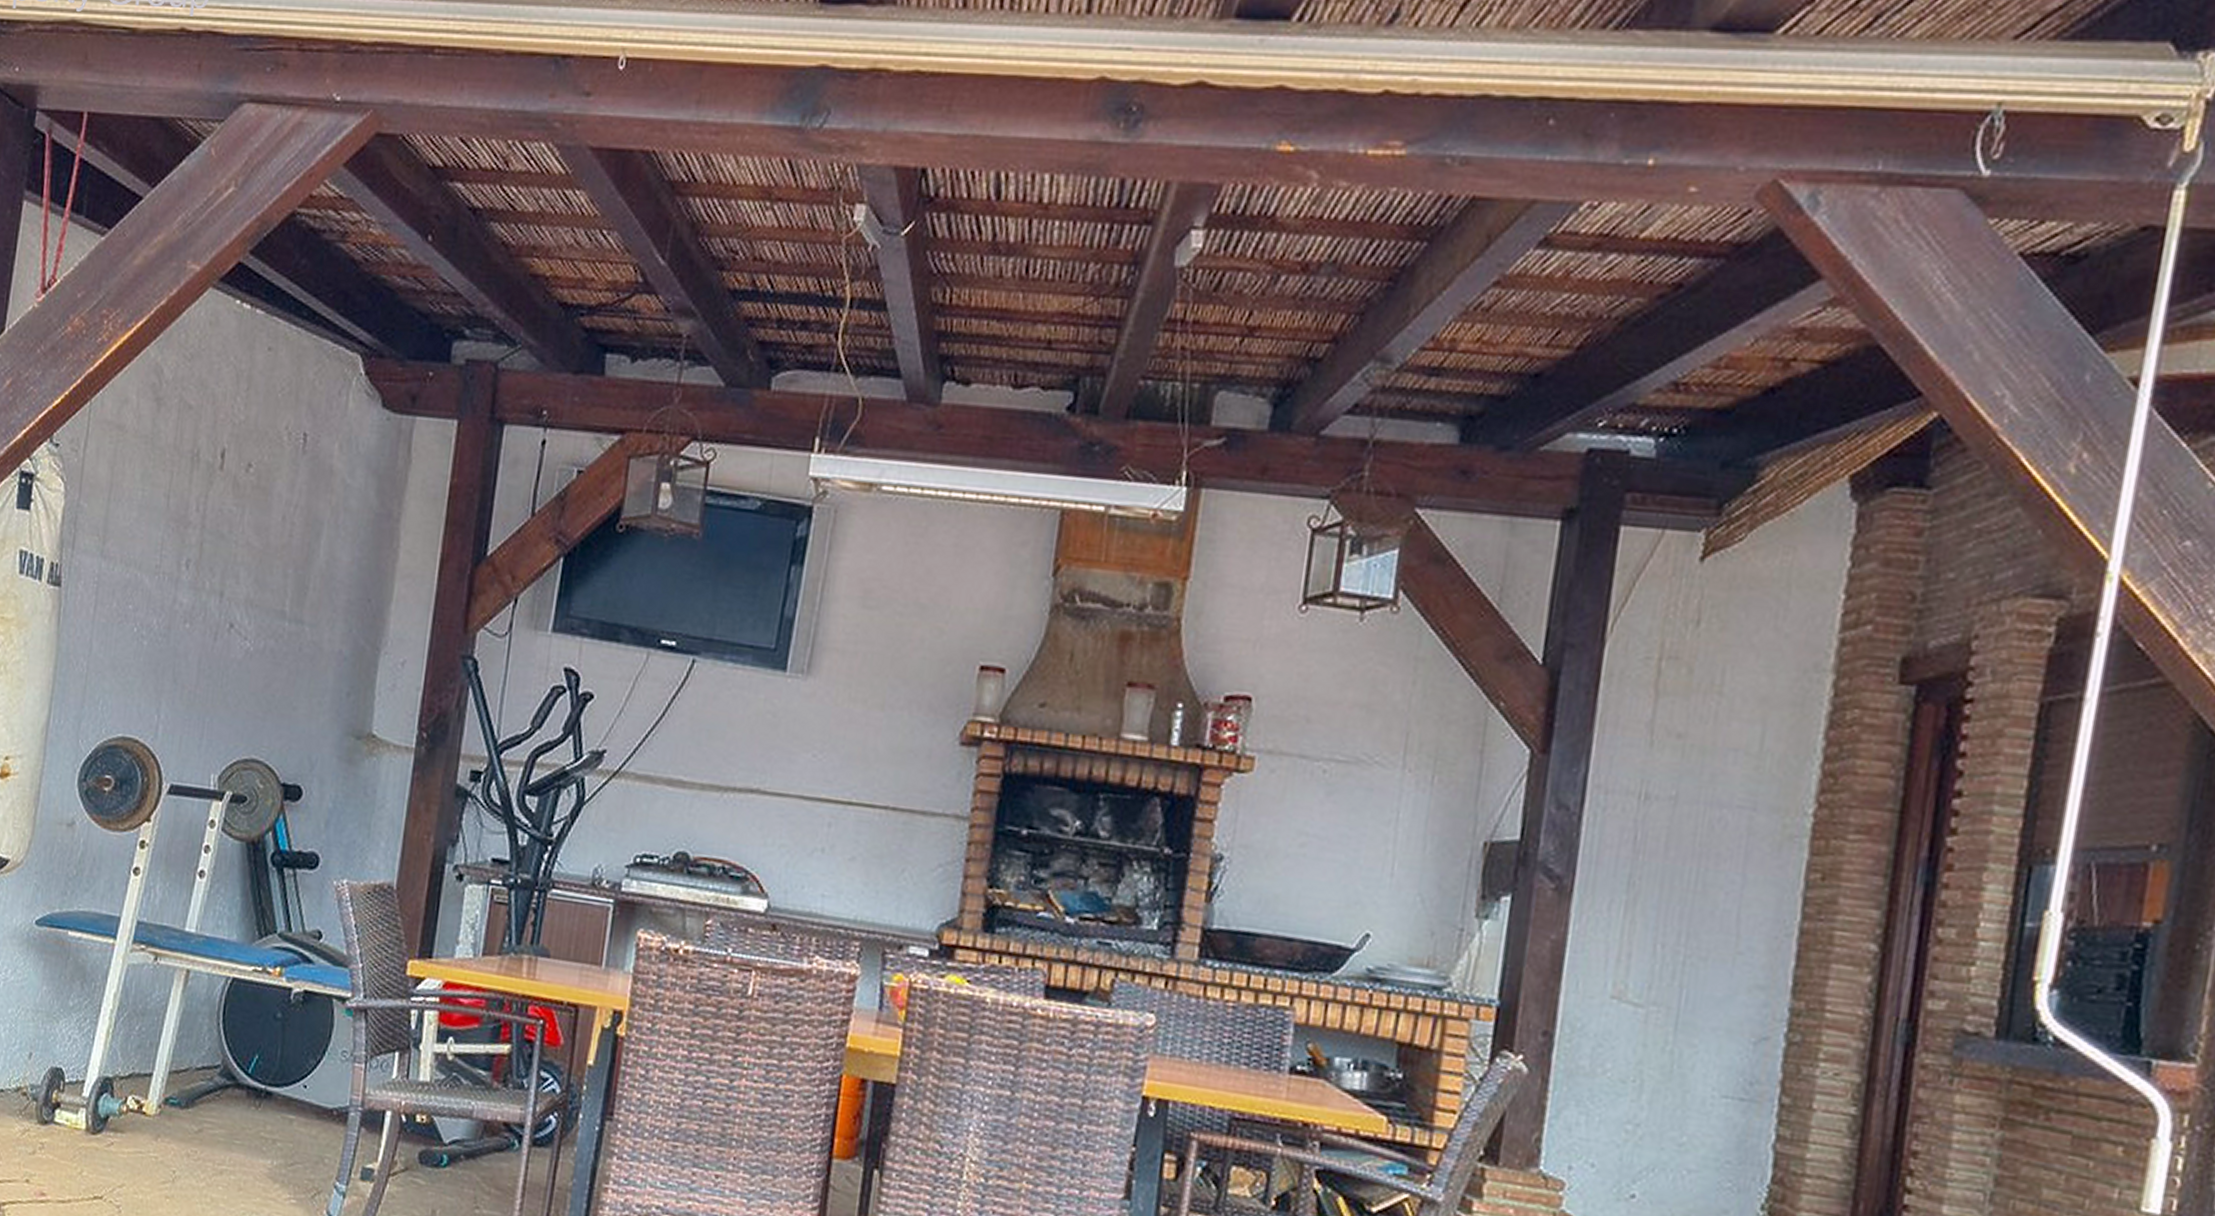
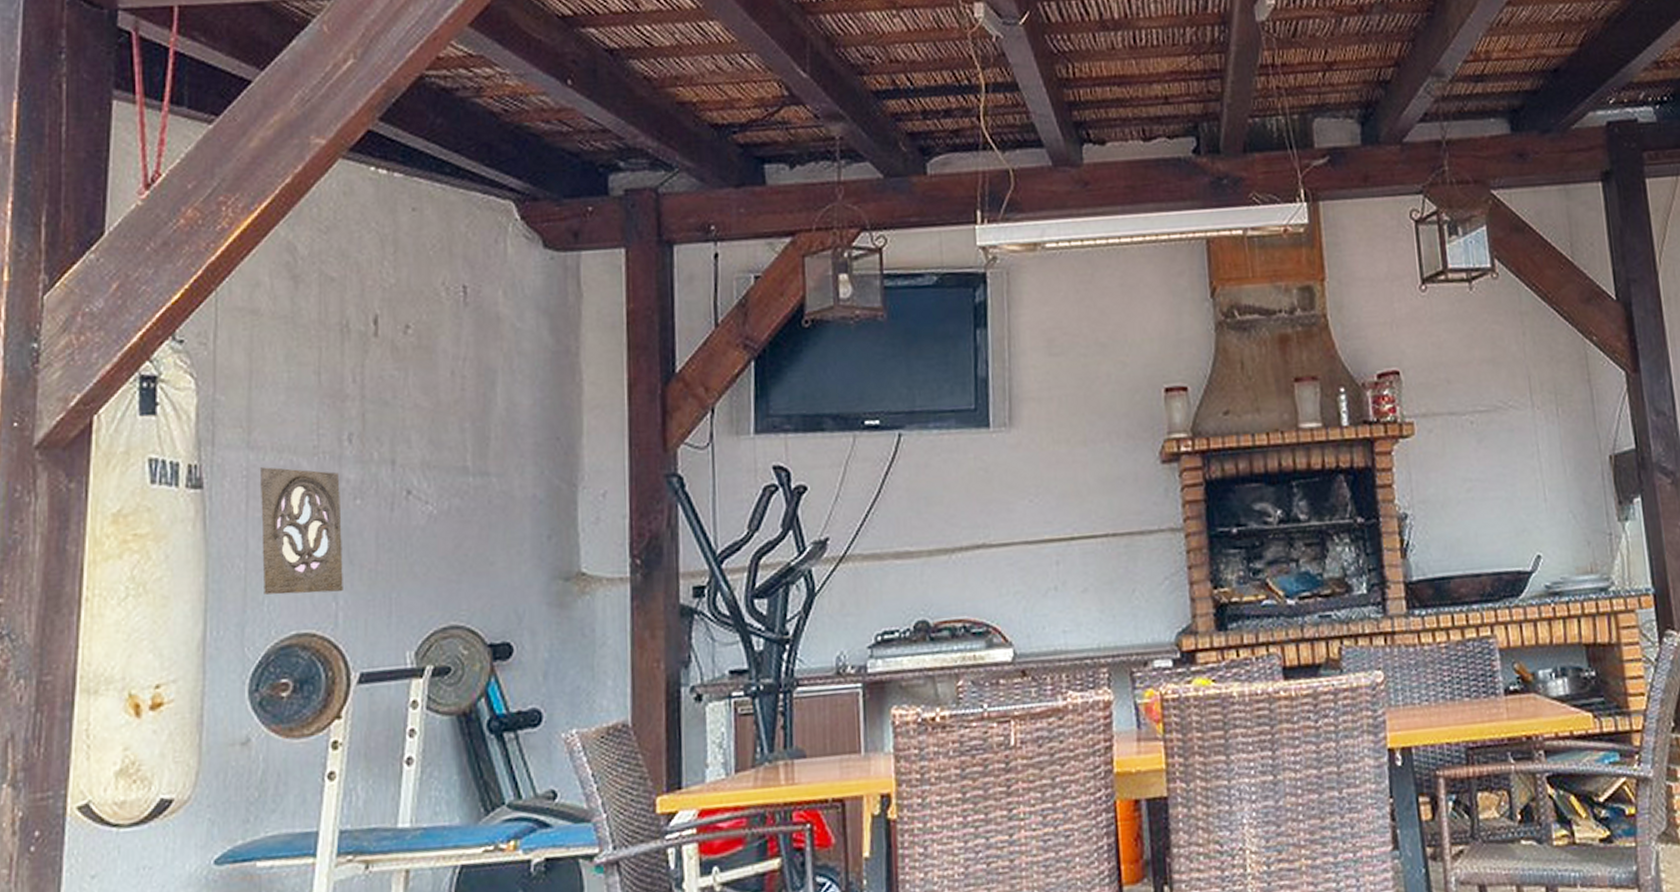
wall ornament: none [100,577,175,707] -> present [259,467,343,595]

